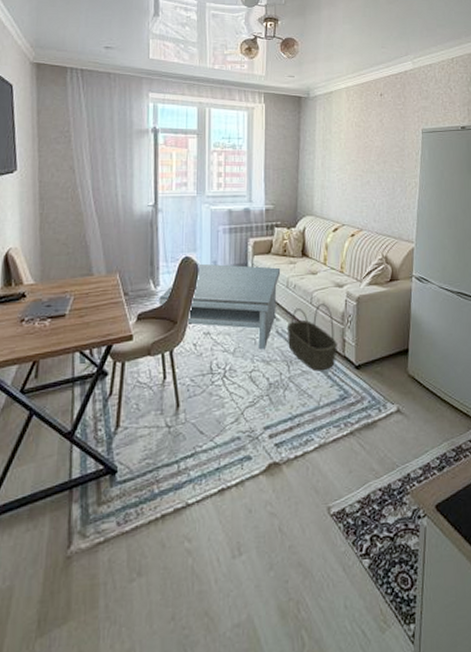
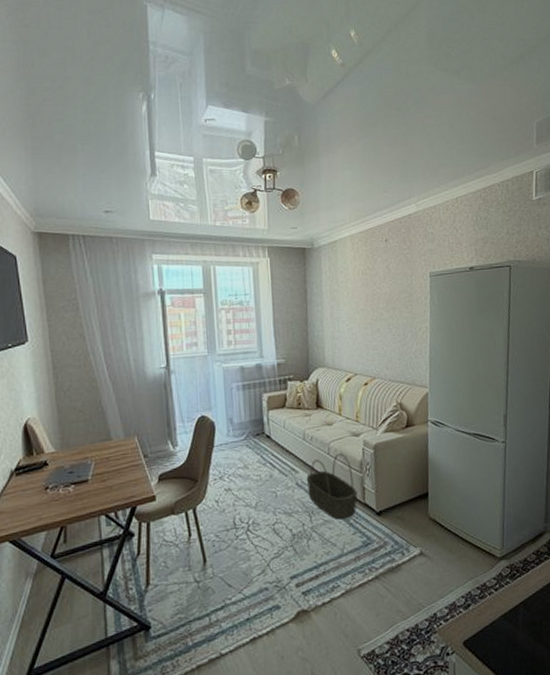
coffee table: present [159,263,281,350] -> none [178,420,297,503]

